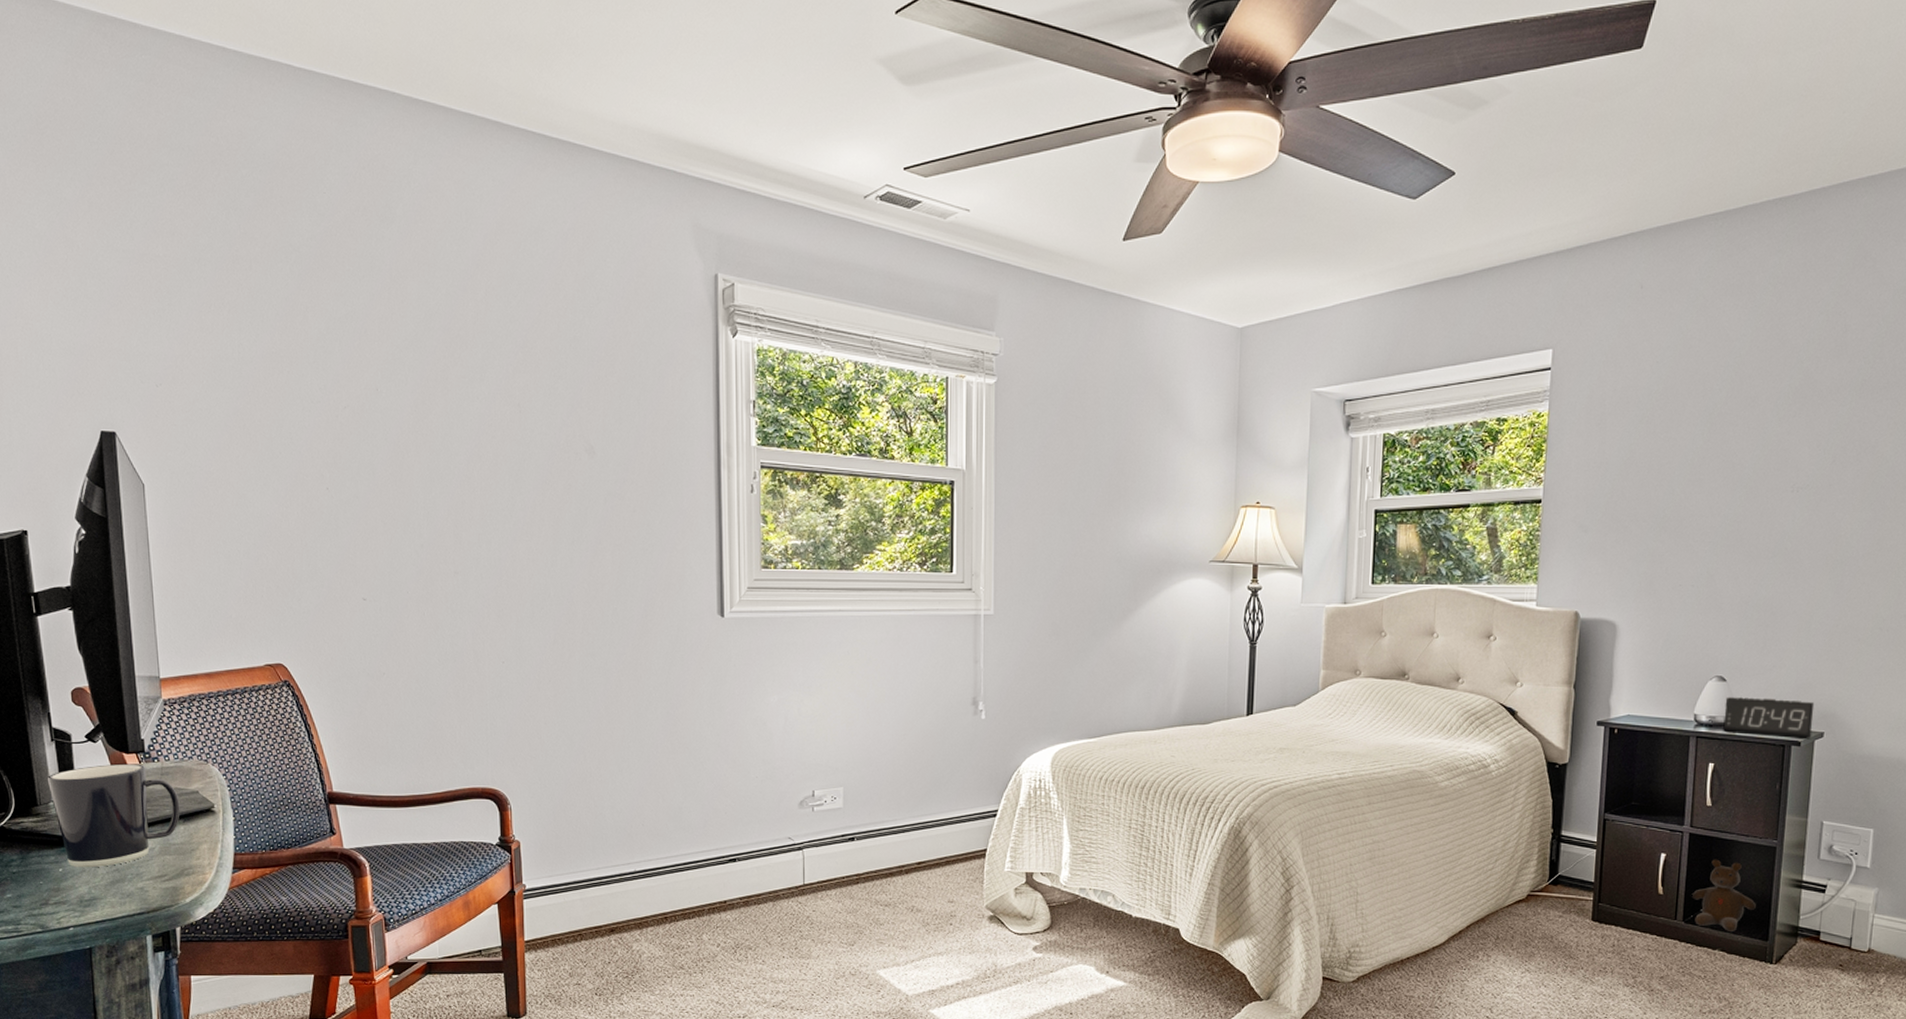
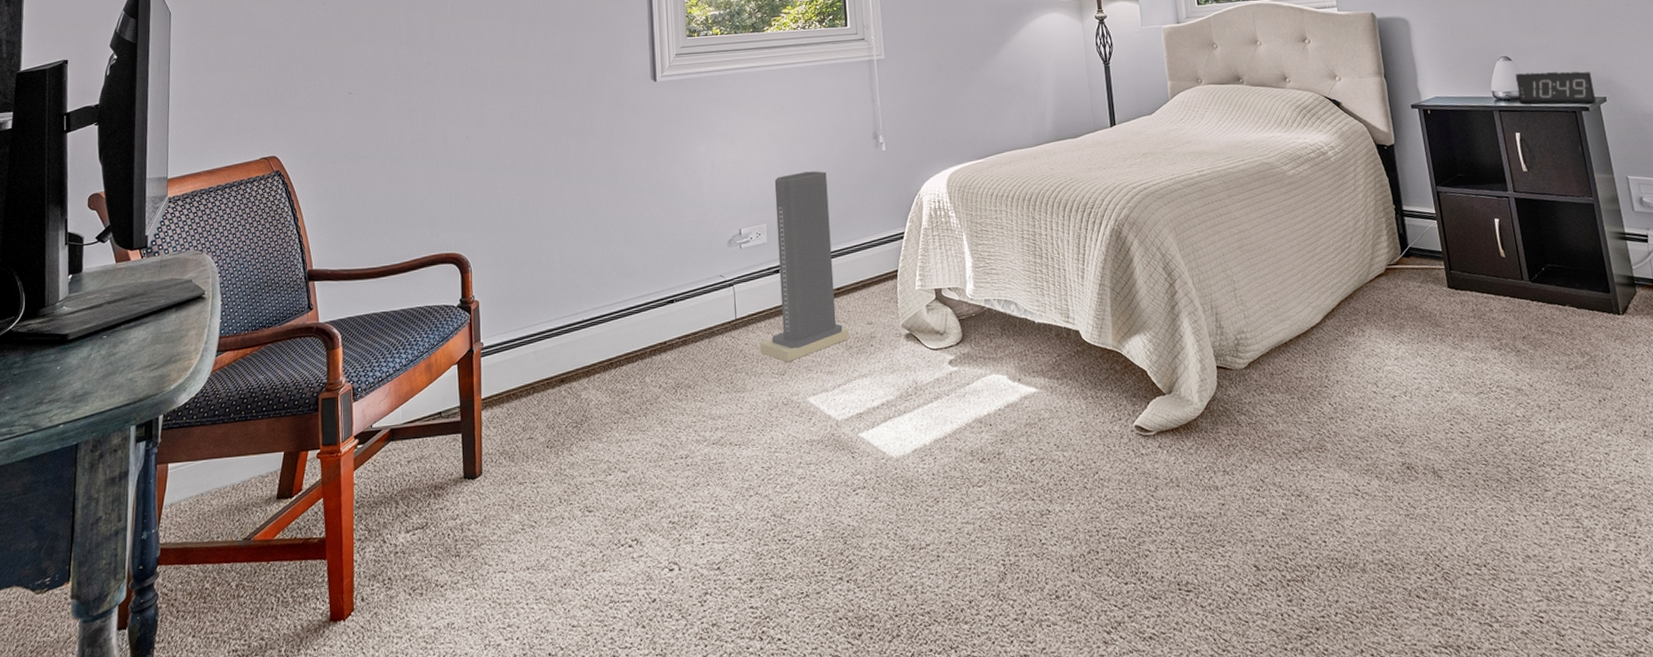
mug: present [47,763,180,868] -> none [57,259,174,364]
architectural model: none [829,734,927,933] -> present [760,171,849,362]
stuffed bear: present [1691,859,1756,931] -> none [1530,219,1591,287]

